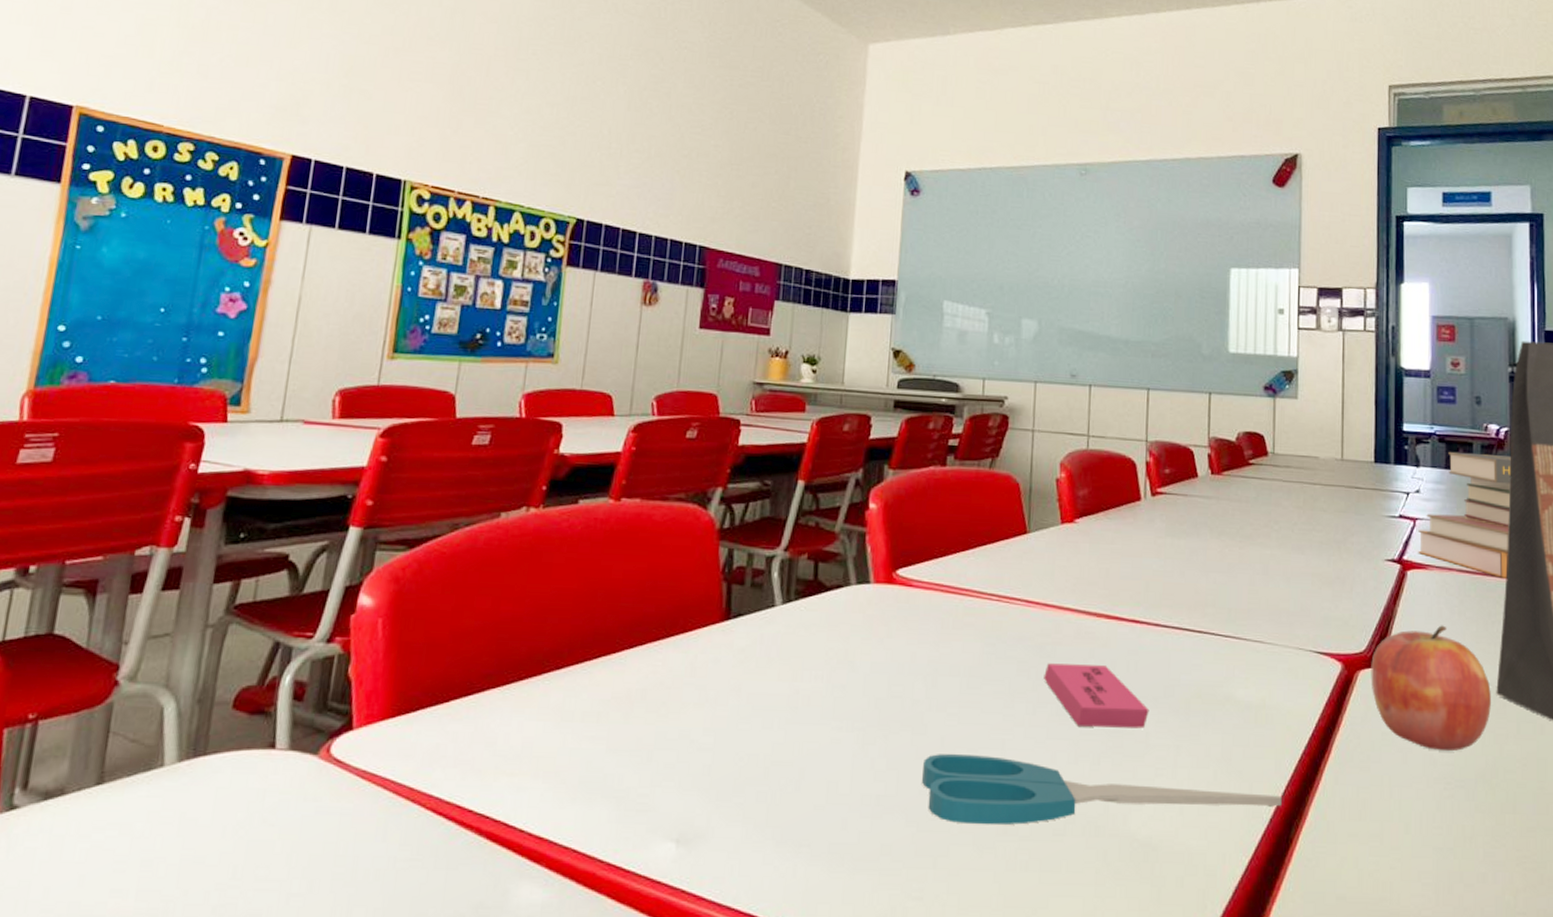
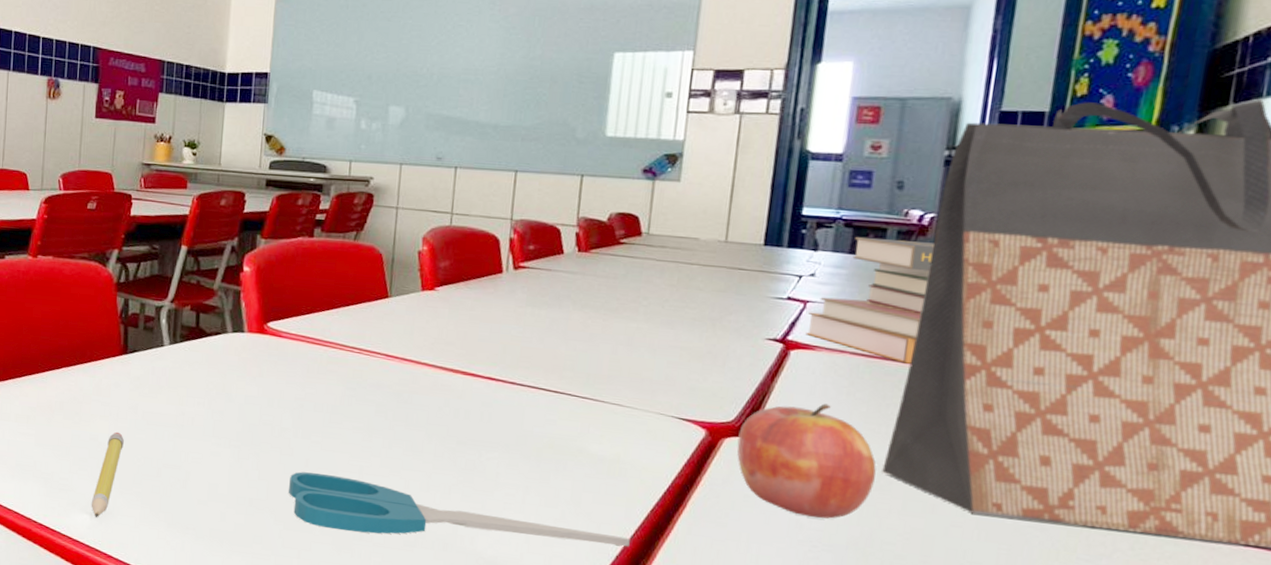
pencil: none [677,723,723,845] -> present [91,431,124,517]
eraser: present [1044,663,1149,729] -> none [400,408,501,469]

